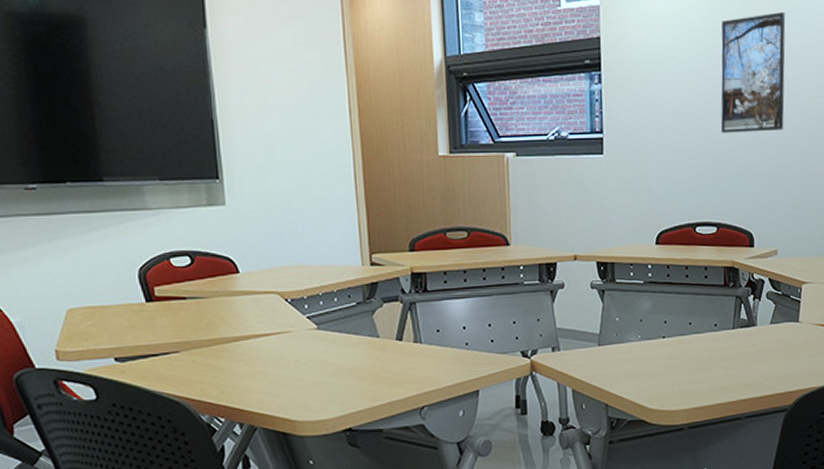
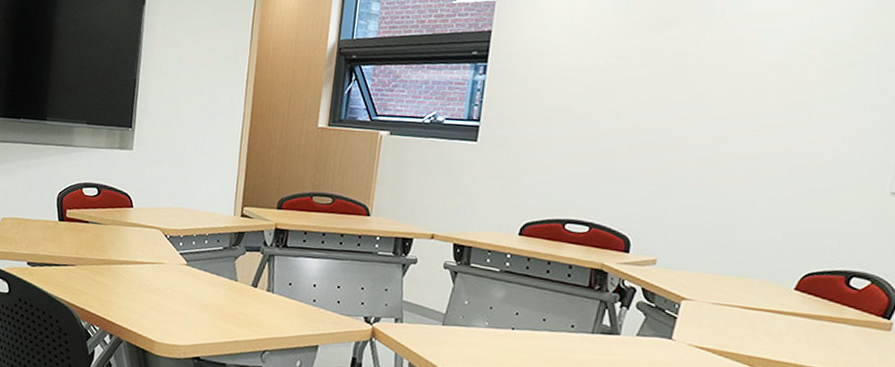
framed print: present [720,12,786,133] -> none [608,16,702,137]

